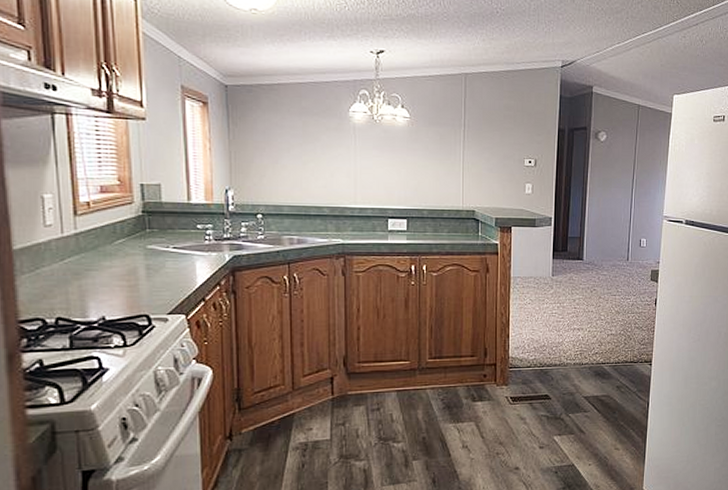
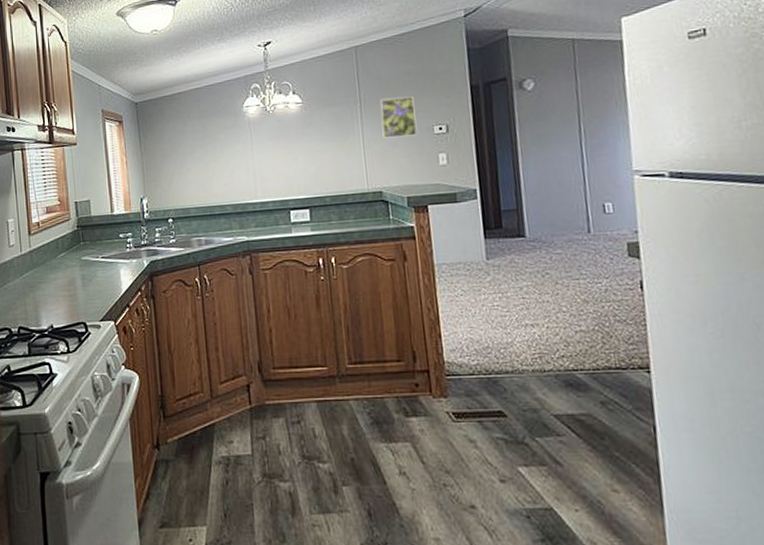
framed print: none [481,127,511,165] -> present [380,97,418,139]

